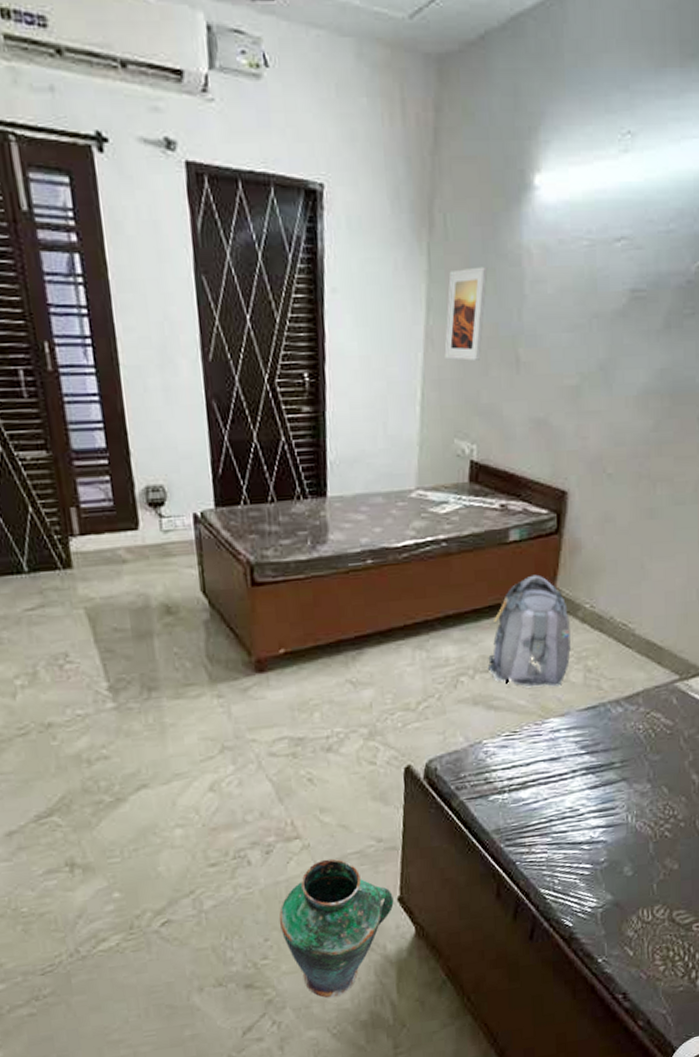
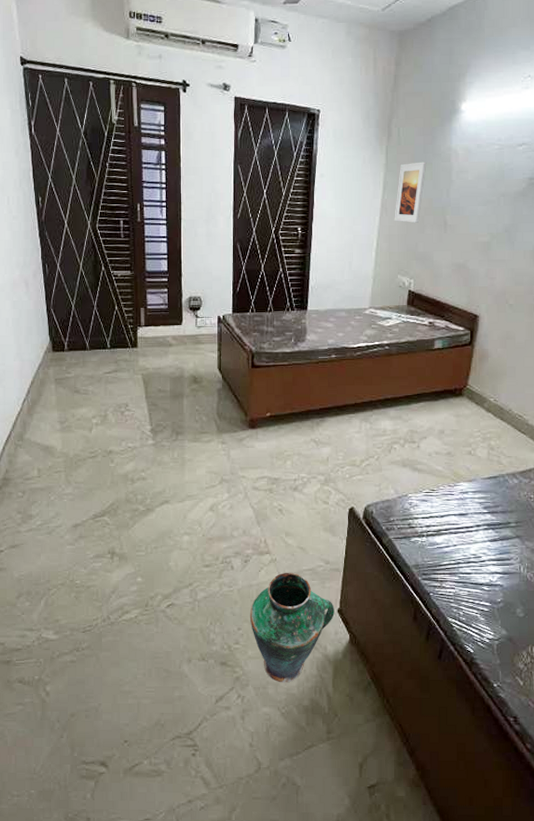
backpack: present [487,574,571,688] -> none [414,374,478,458]

